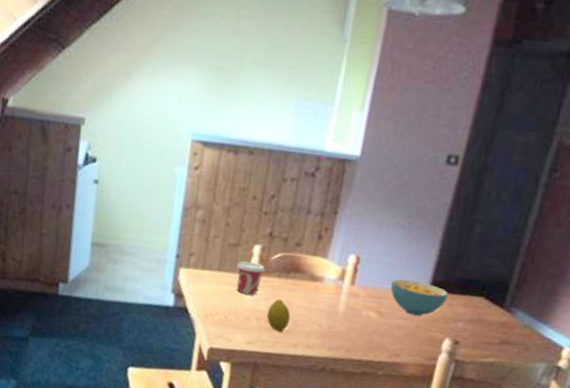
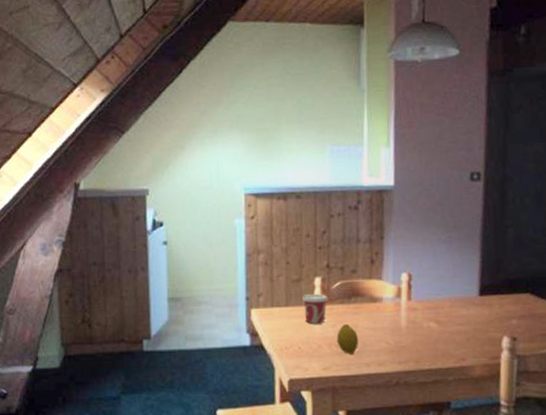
cereal bowl: present [390,279,449,316] -> none [443,288,498,320]

